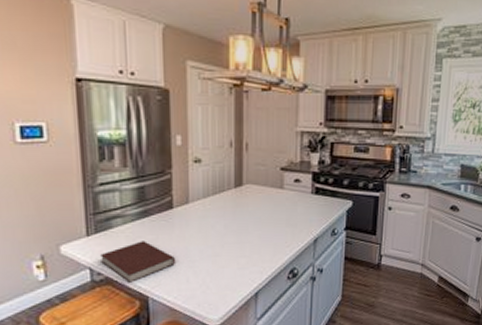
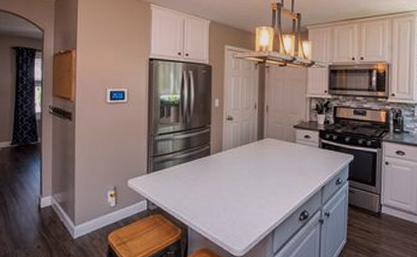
notebook: present [100,241,175,283] -> none [155,180,210,213]

